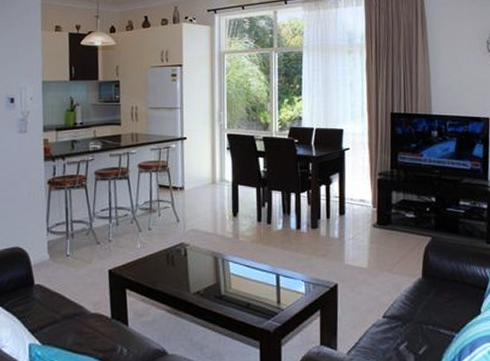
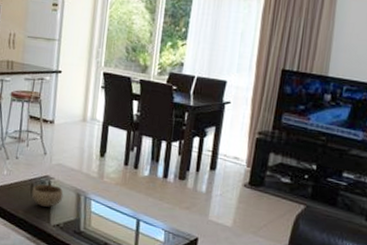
bowl: none [168,252,201,275] -> present [31,184,64,207]

